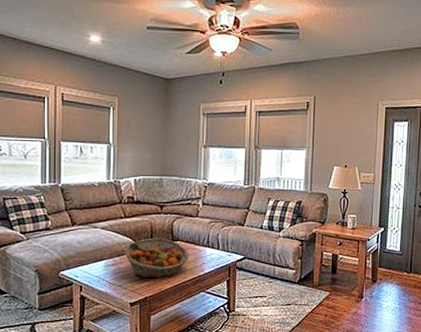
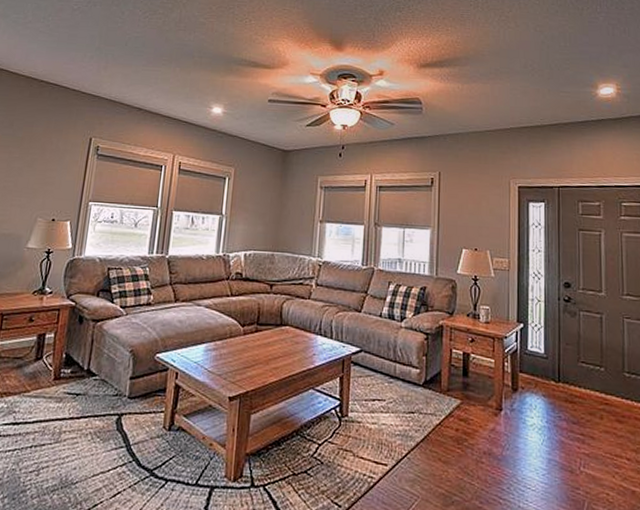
fruit basket: present [124,238,189,279] -> none [227,320,299,369]

